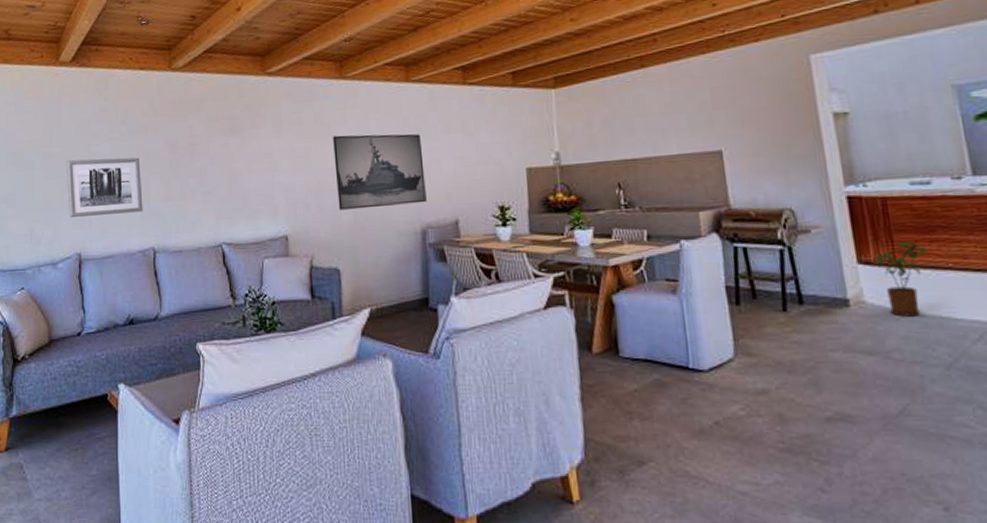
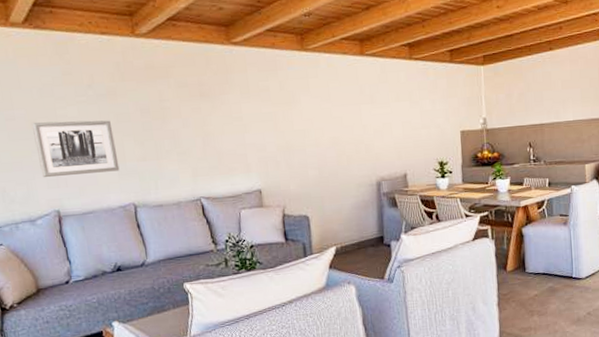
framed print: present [333,134,427,210] -> none [297,101,380,167]

